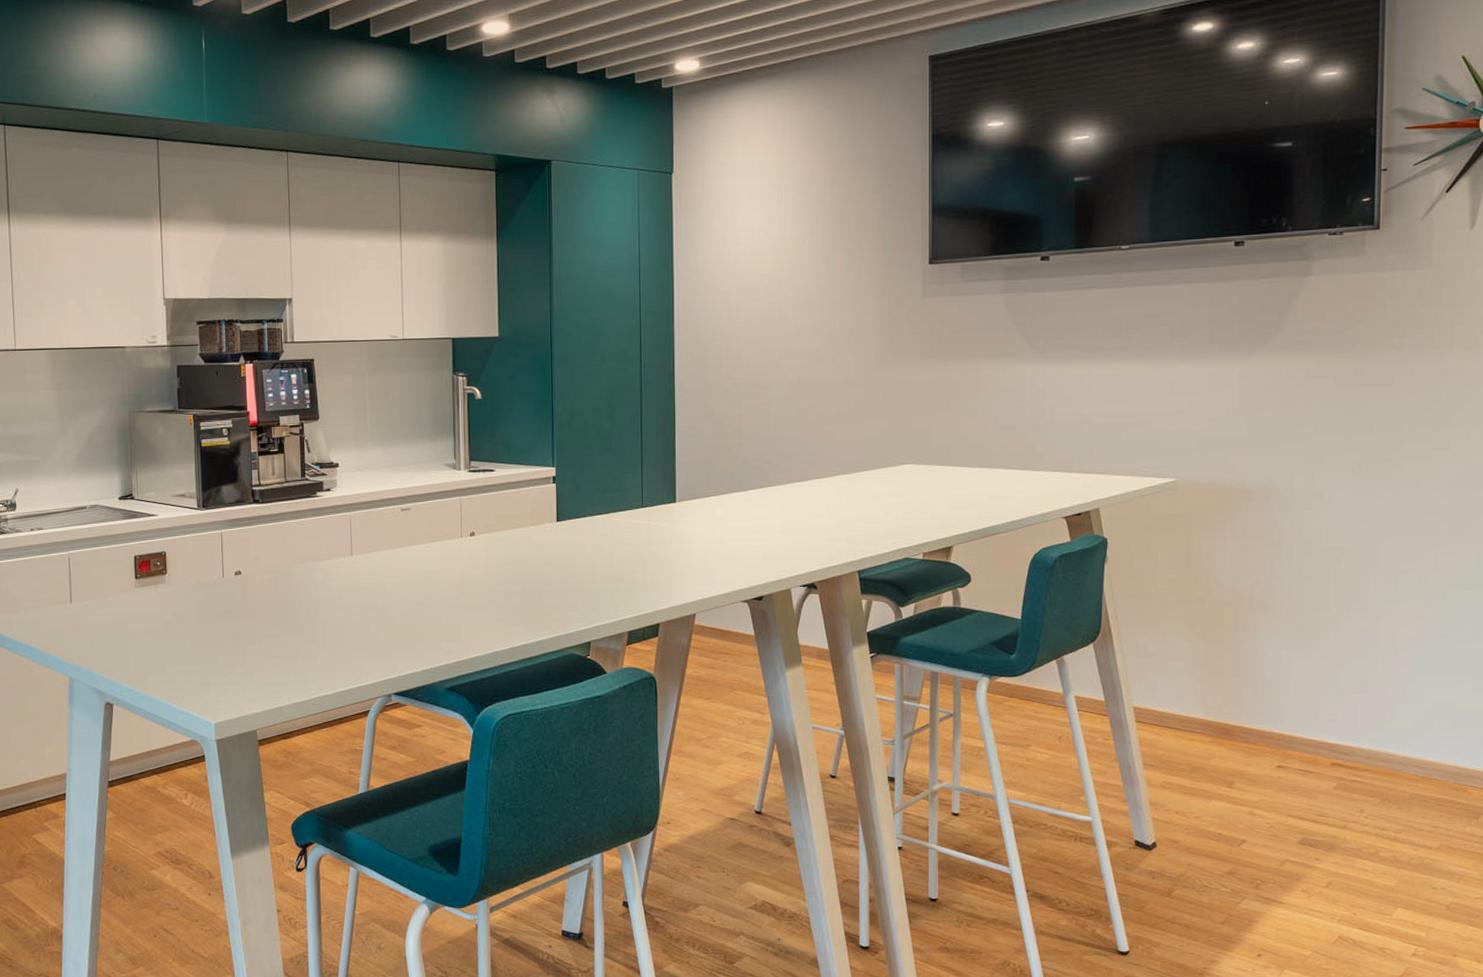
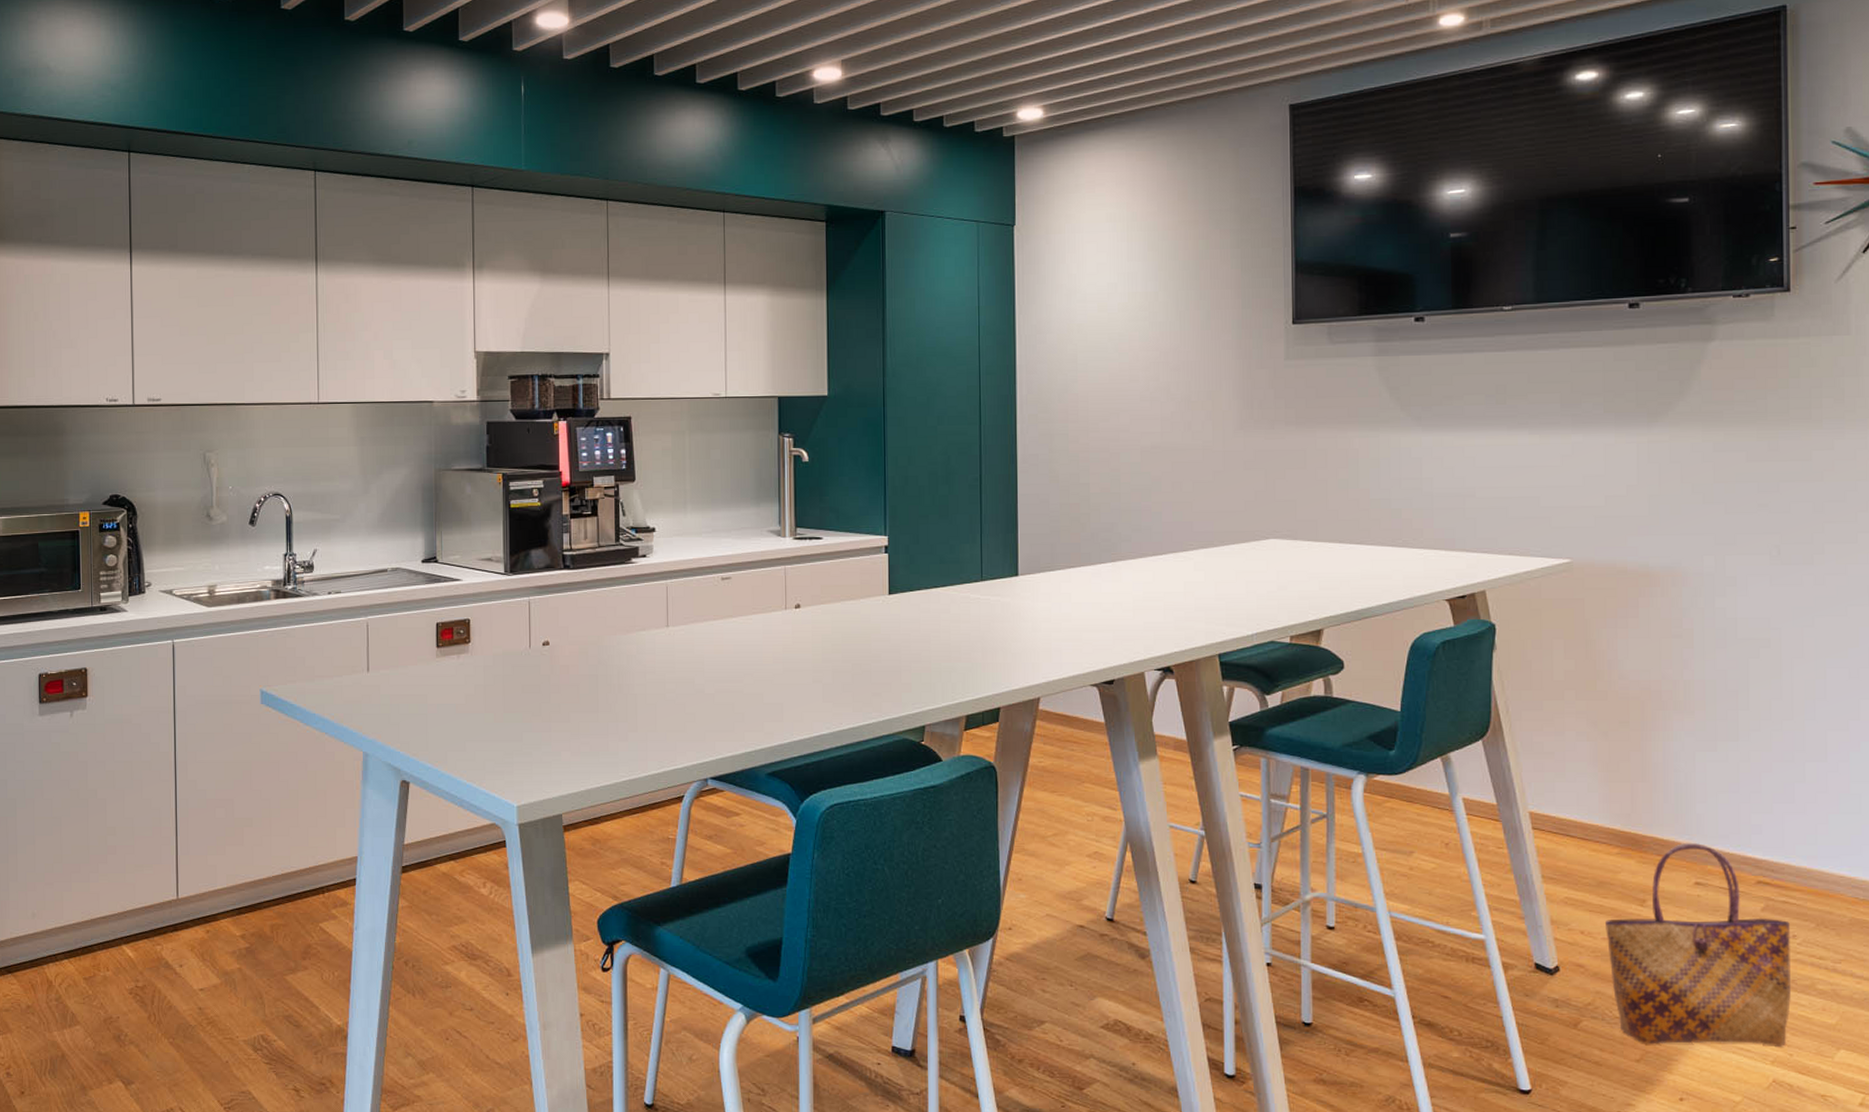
tote bag: none [1197,730,1359,909] -> present [1604,842,1791,1047]

